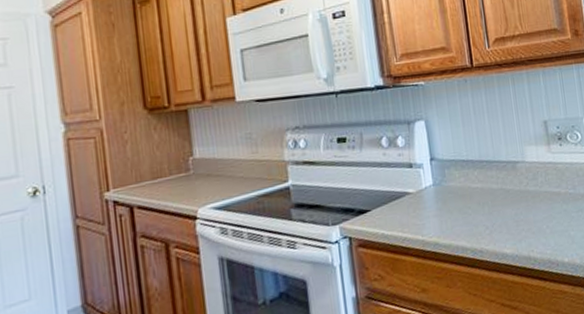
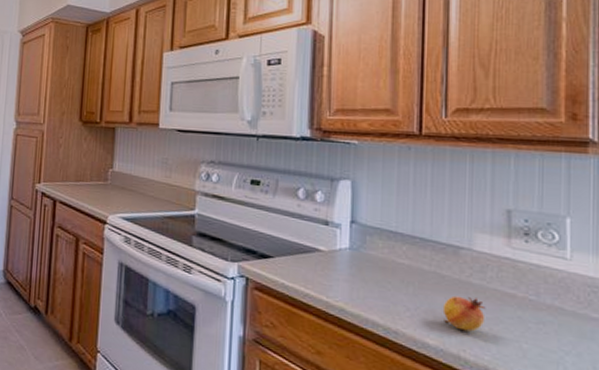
fruit: none [511,203,543,234] -> present [442,295,486,332]

